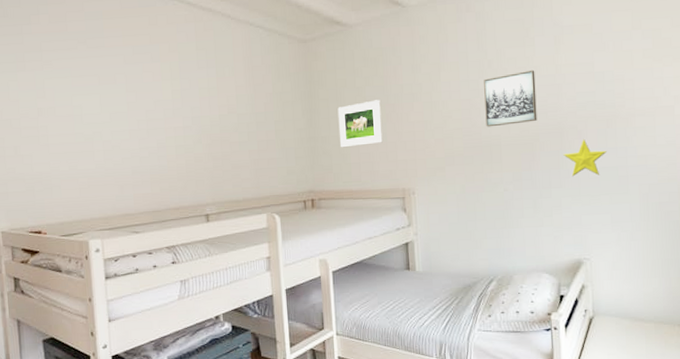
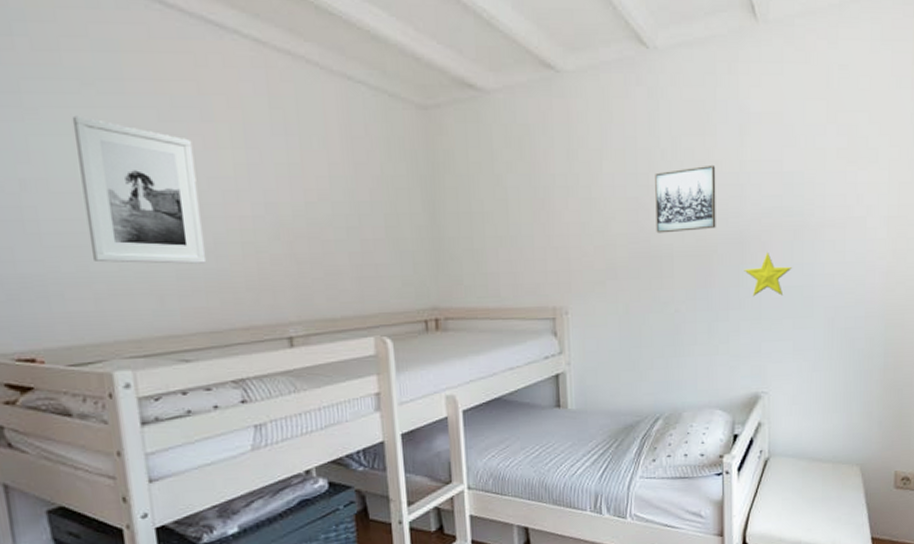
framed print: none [71,64,152,163] -> present [72,115,207,264]
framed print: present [337,100,383,148] -> none [470,192,528,253]

